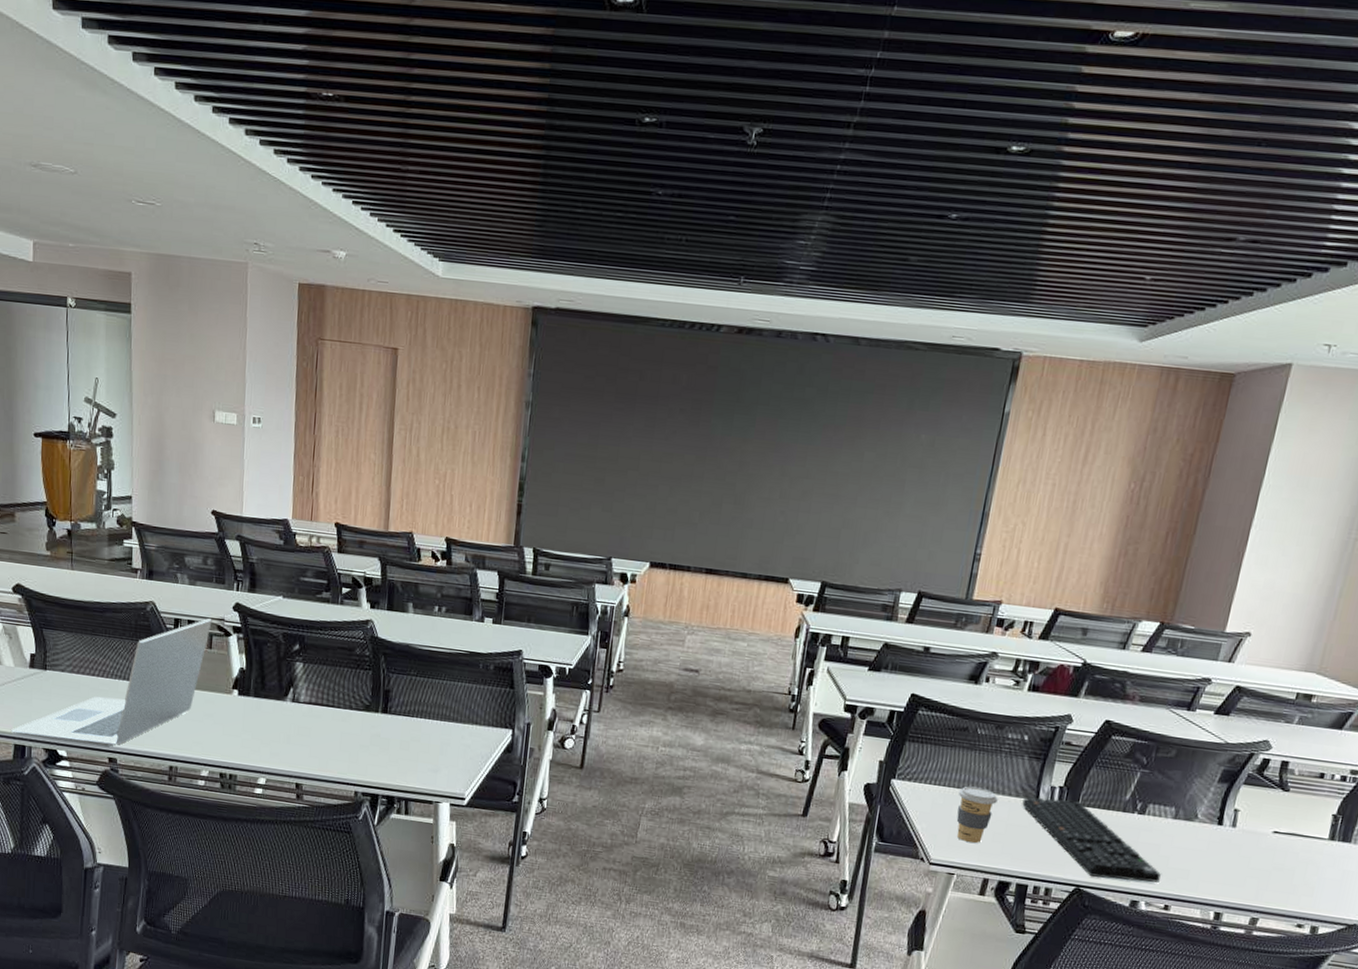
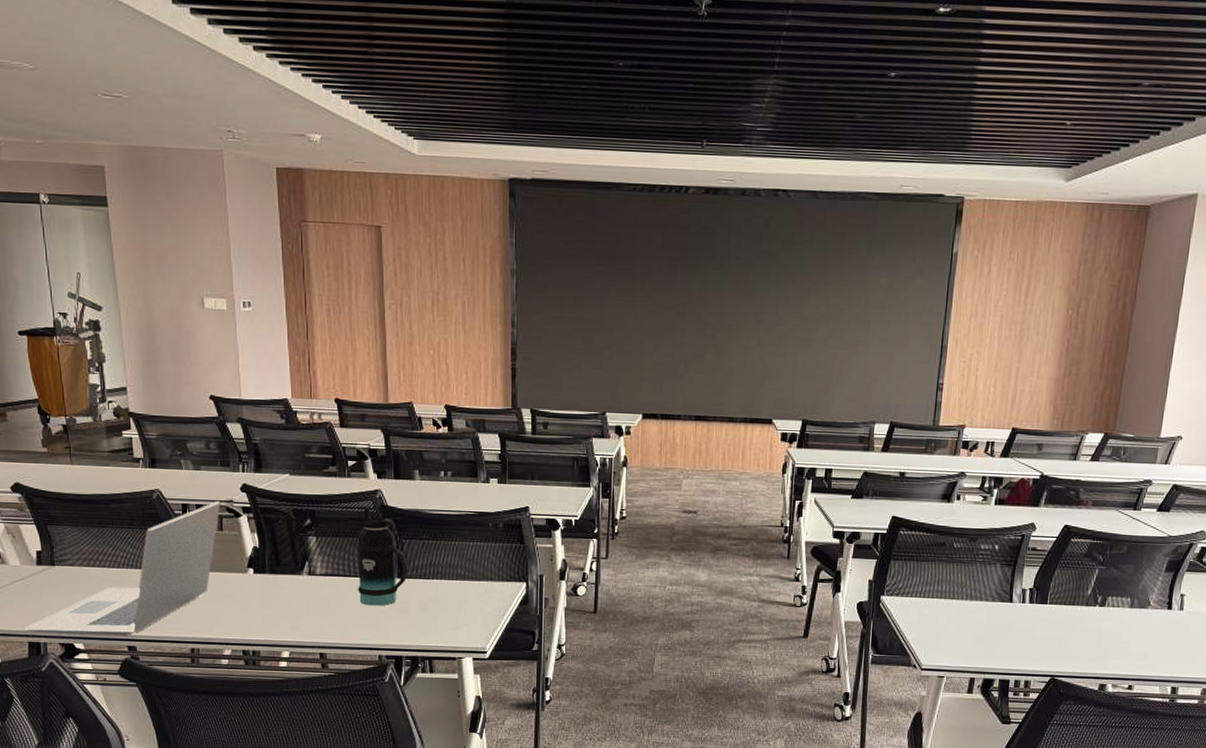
bottle: none [340,636,393,741] -> present [356,507,409,606]
coffee cup: present [956,786,998,844] -> none [941,596,977,647]
keyboard: present [1022,797,1161,883] -> none [998,600,1123,667]

